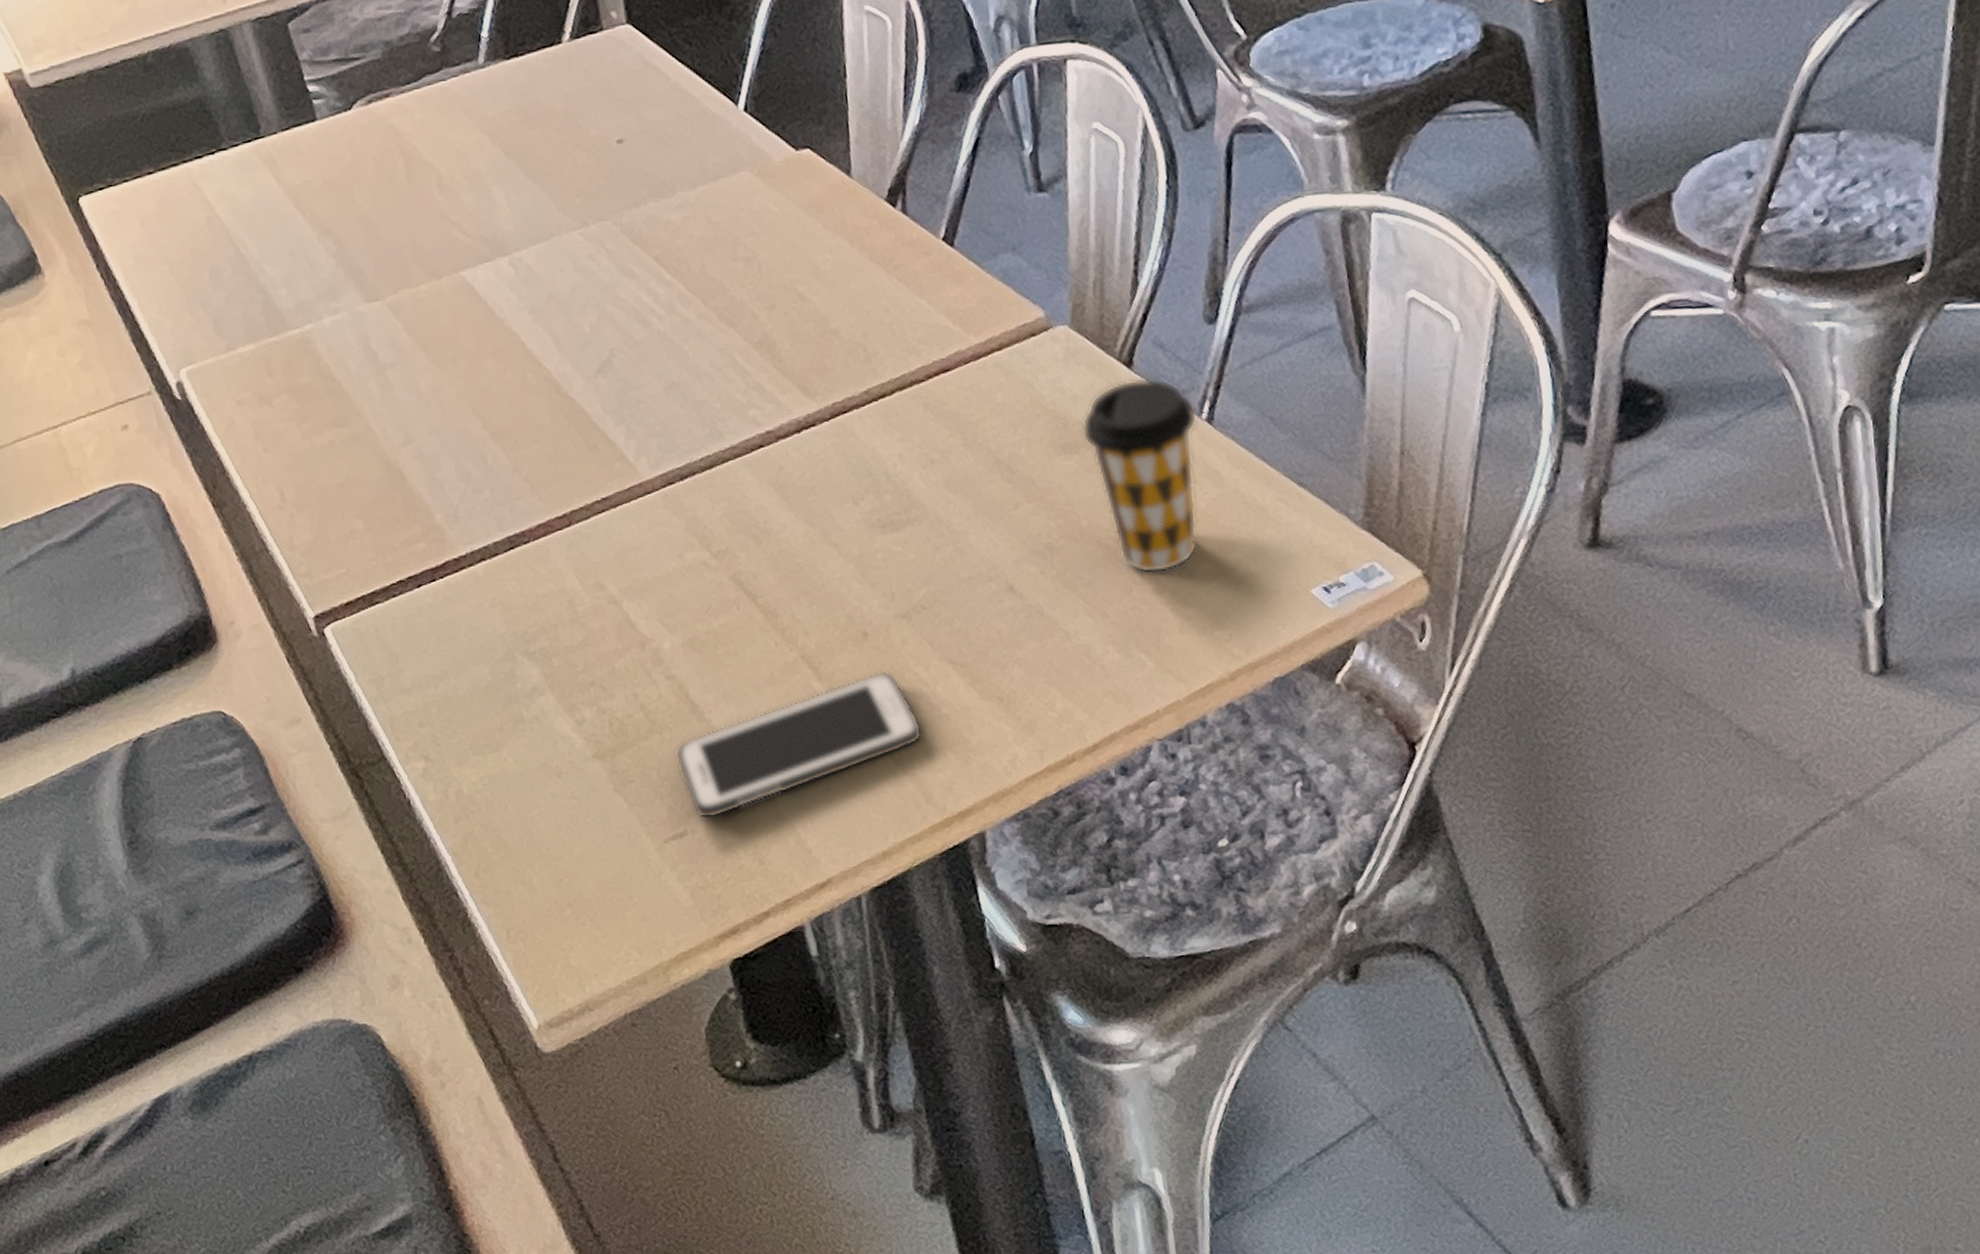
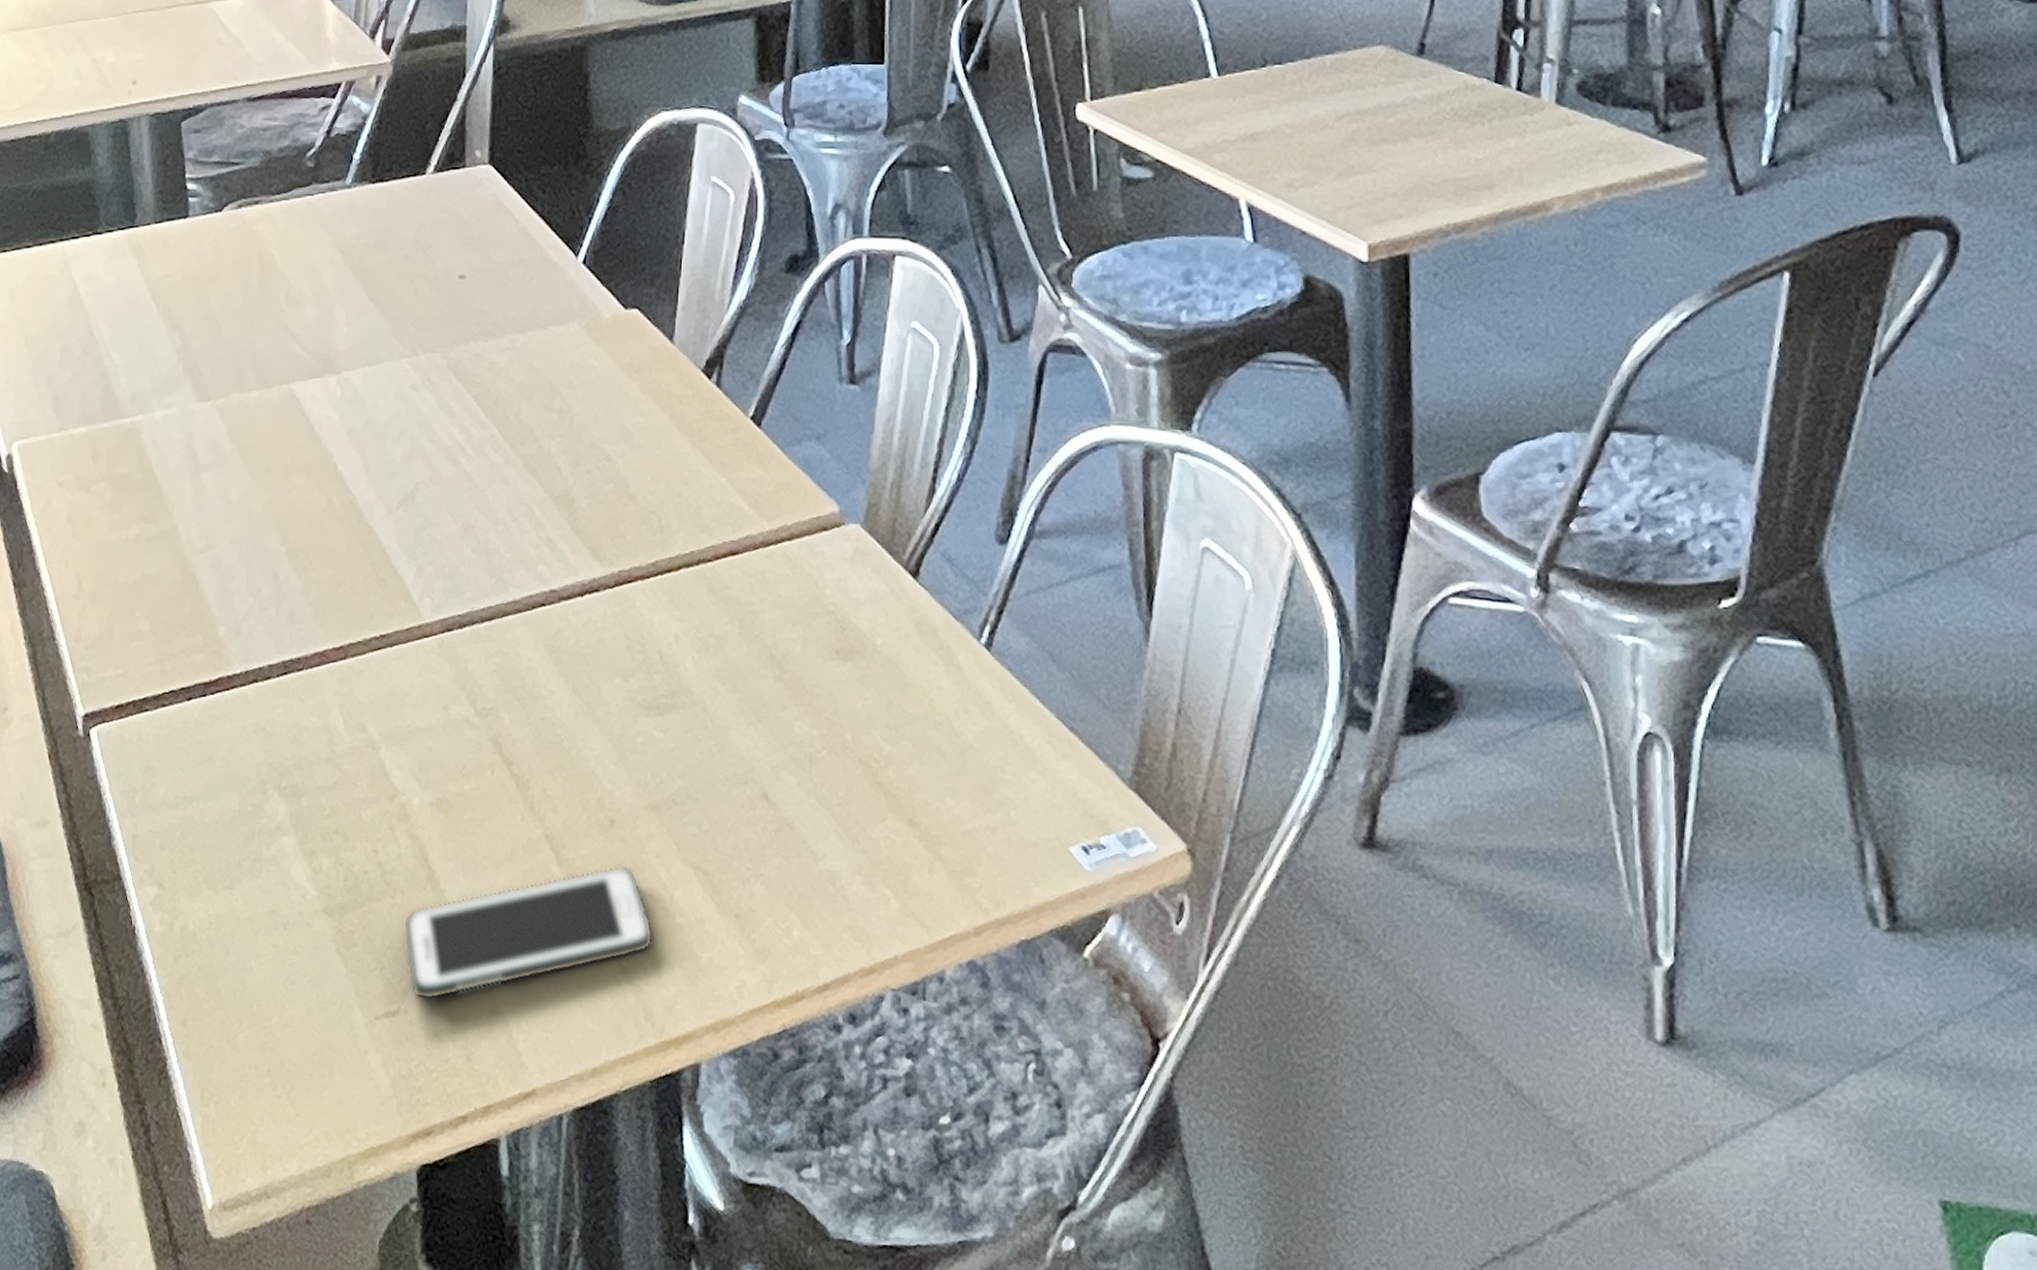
coffee cup: present [1082,378,1198,573] -> none [859,591,976,803]

